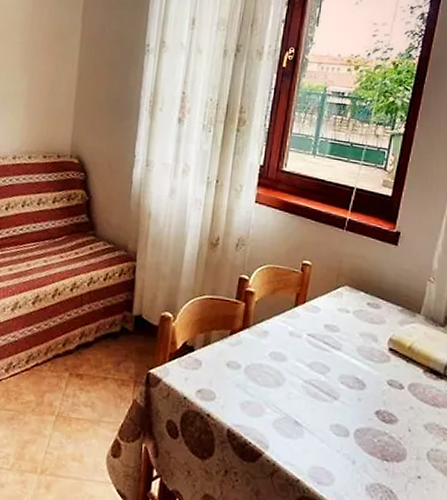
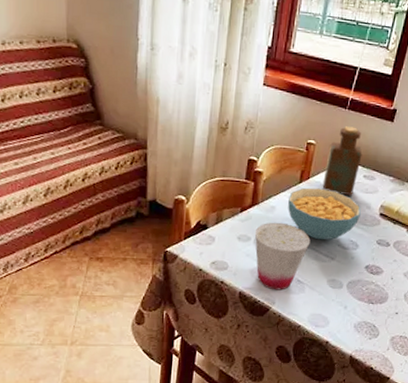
cup: none [245,349,309,432] -> present [254,222,311,290]
cereal bowl: none [282,312,366,375] -> present [288,187,361,240]
bottle: none [320,248,364,326] -> present [322,126,363,196]

